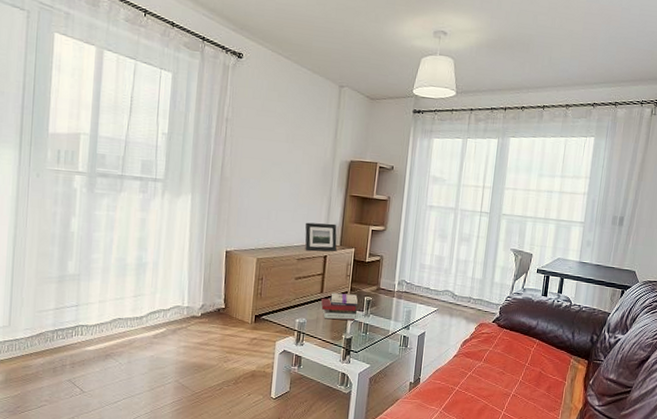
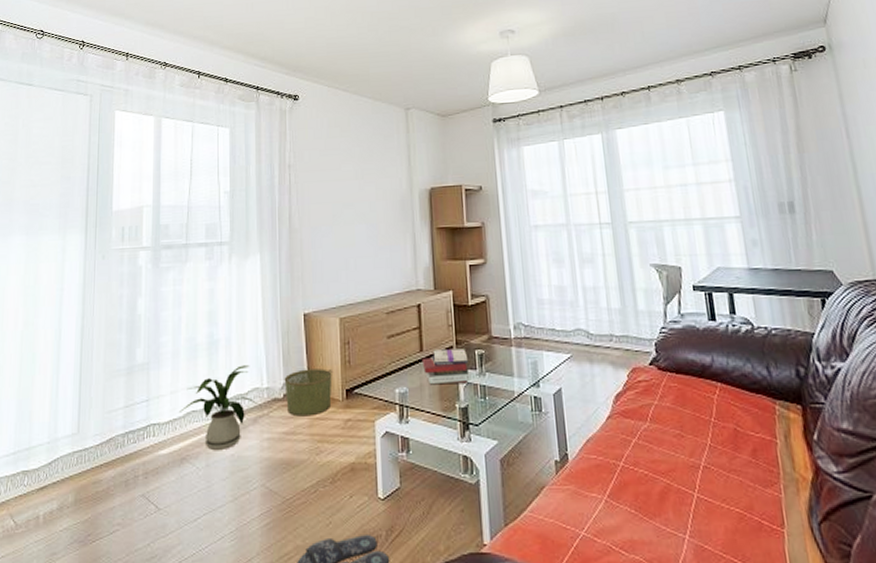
house plant: none [107,286,181,352] -> present [180,365,262,451]
basket: none [203,295,245,333] -> present [284,369,332,417]
picture frame: present [305,222,337,252] -> none [389,264,431,302]

